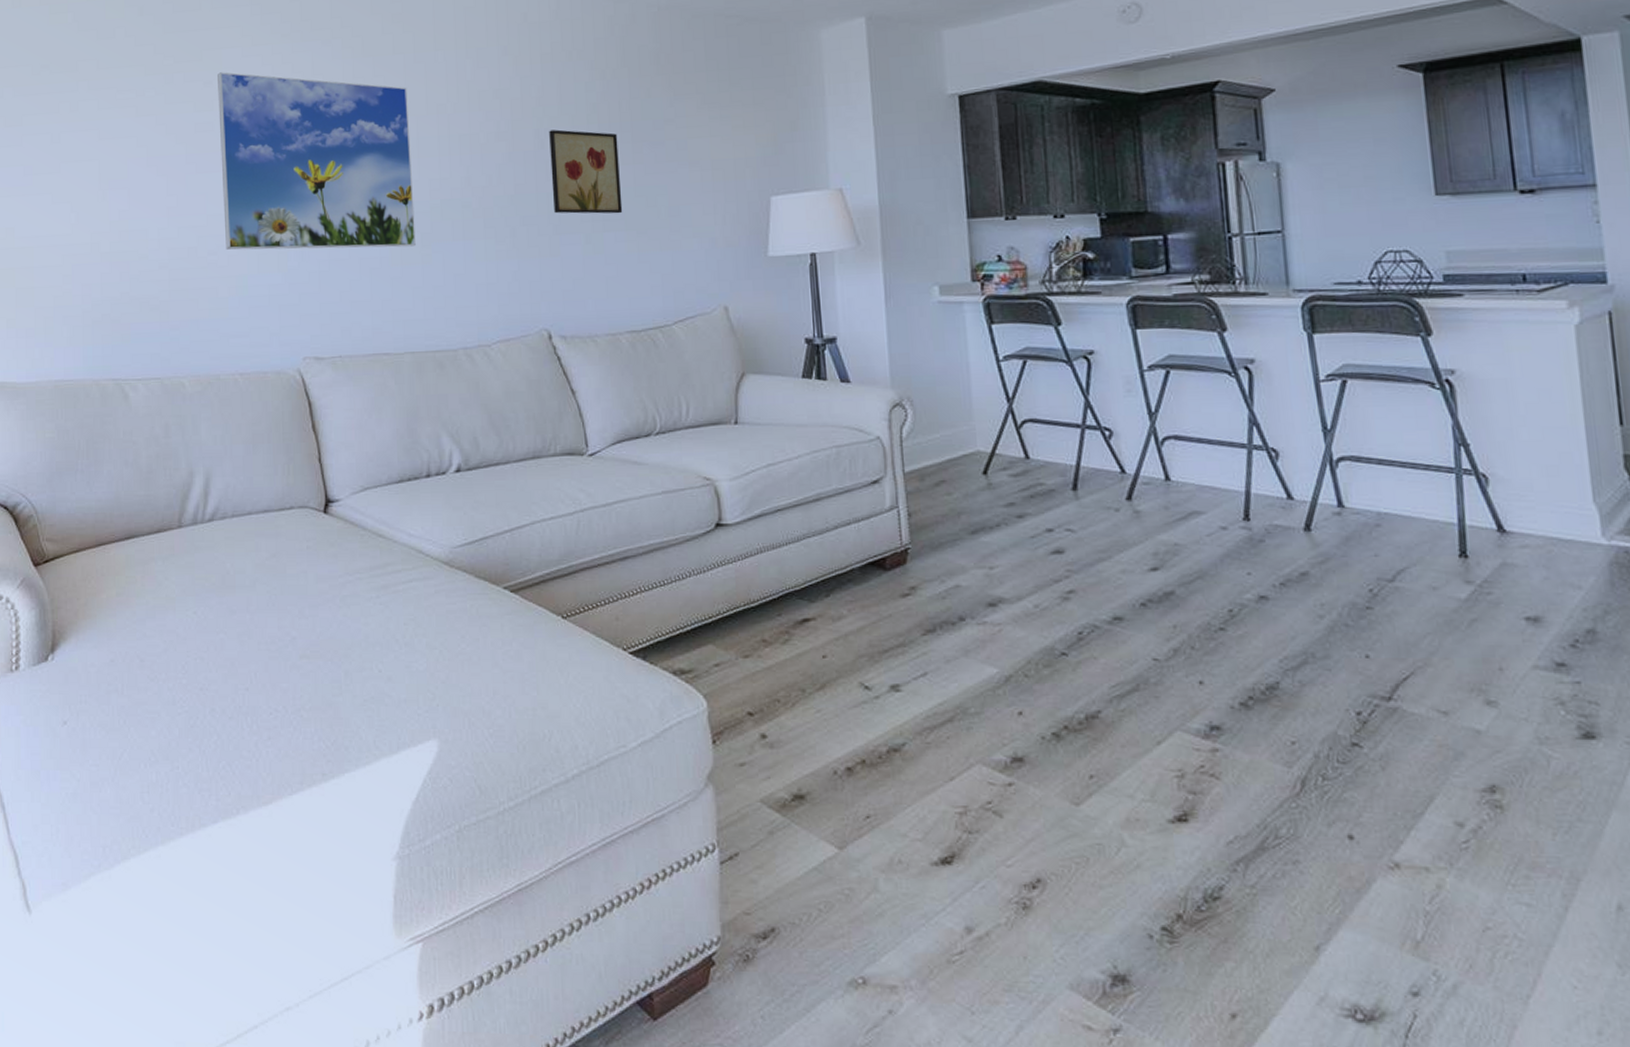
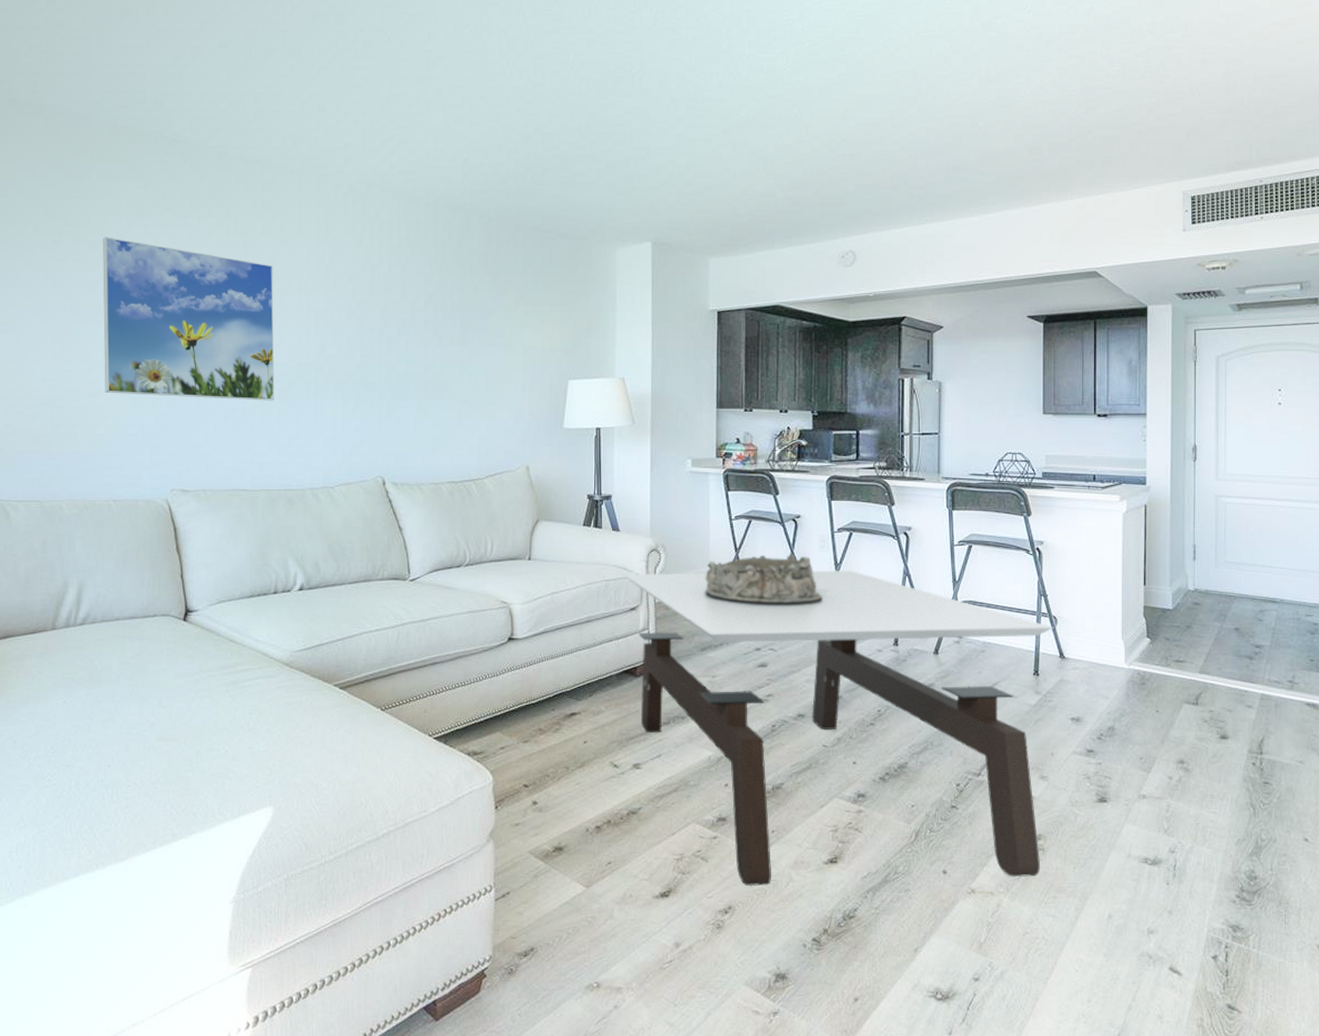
wall art: present [549,129,623,214] -> none [392,312,450,386]
coffee table: none [859,421,1499,853] -> present [623,571,1054,887]
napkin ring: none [969,402,1135,472] -> present [705,554,823,605]

